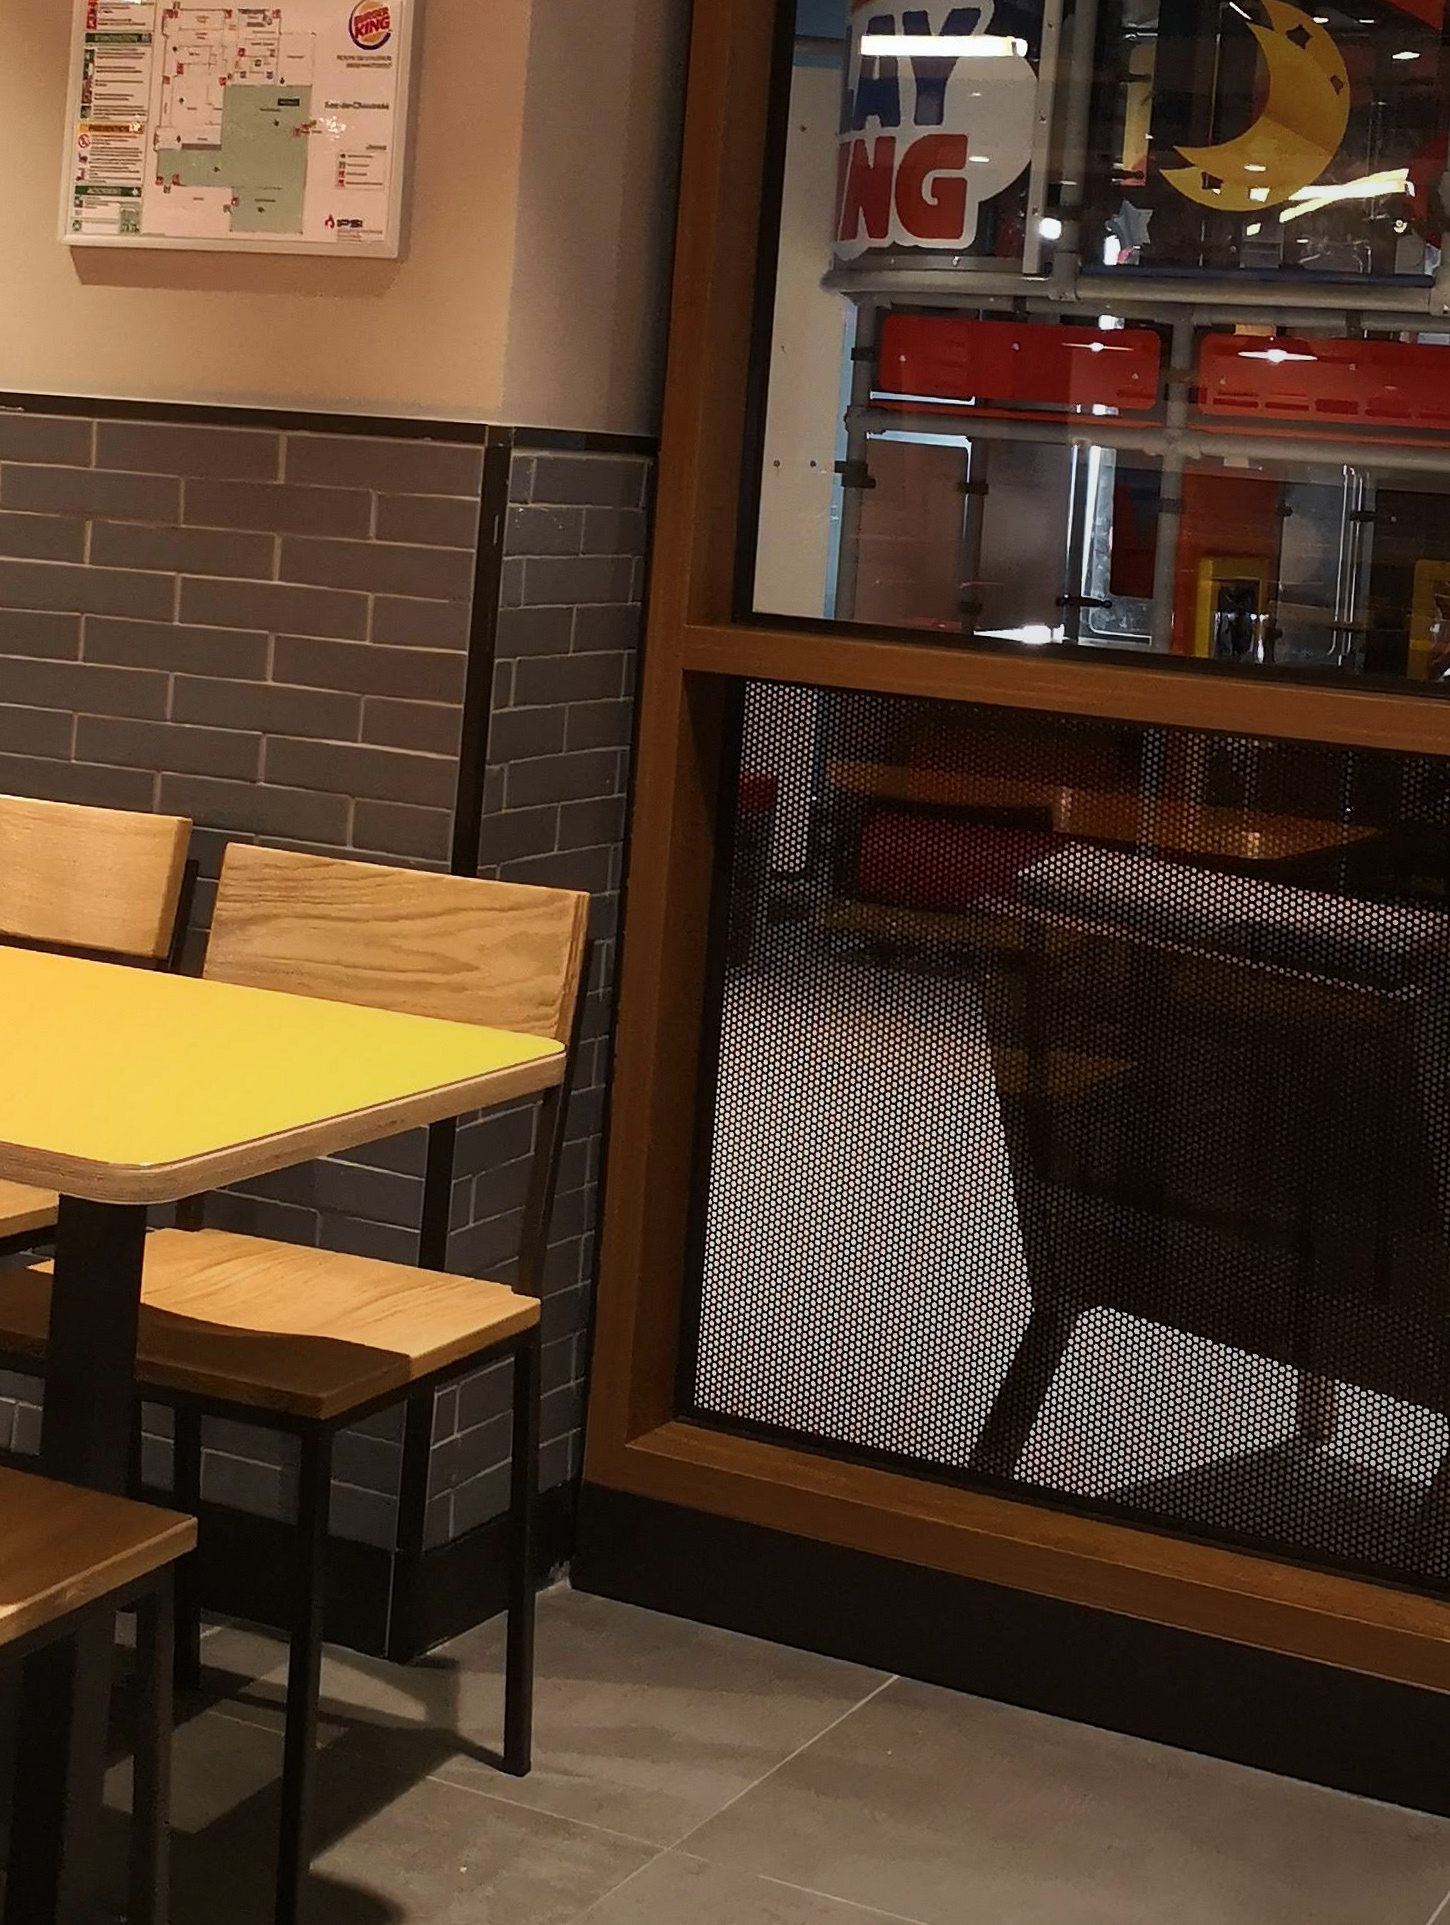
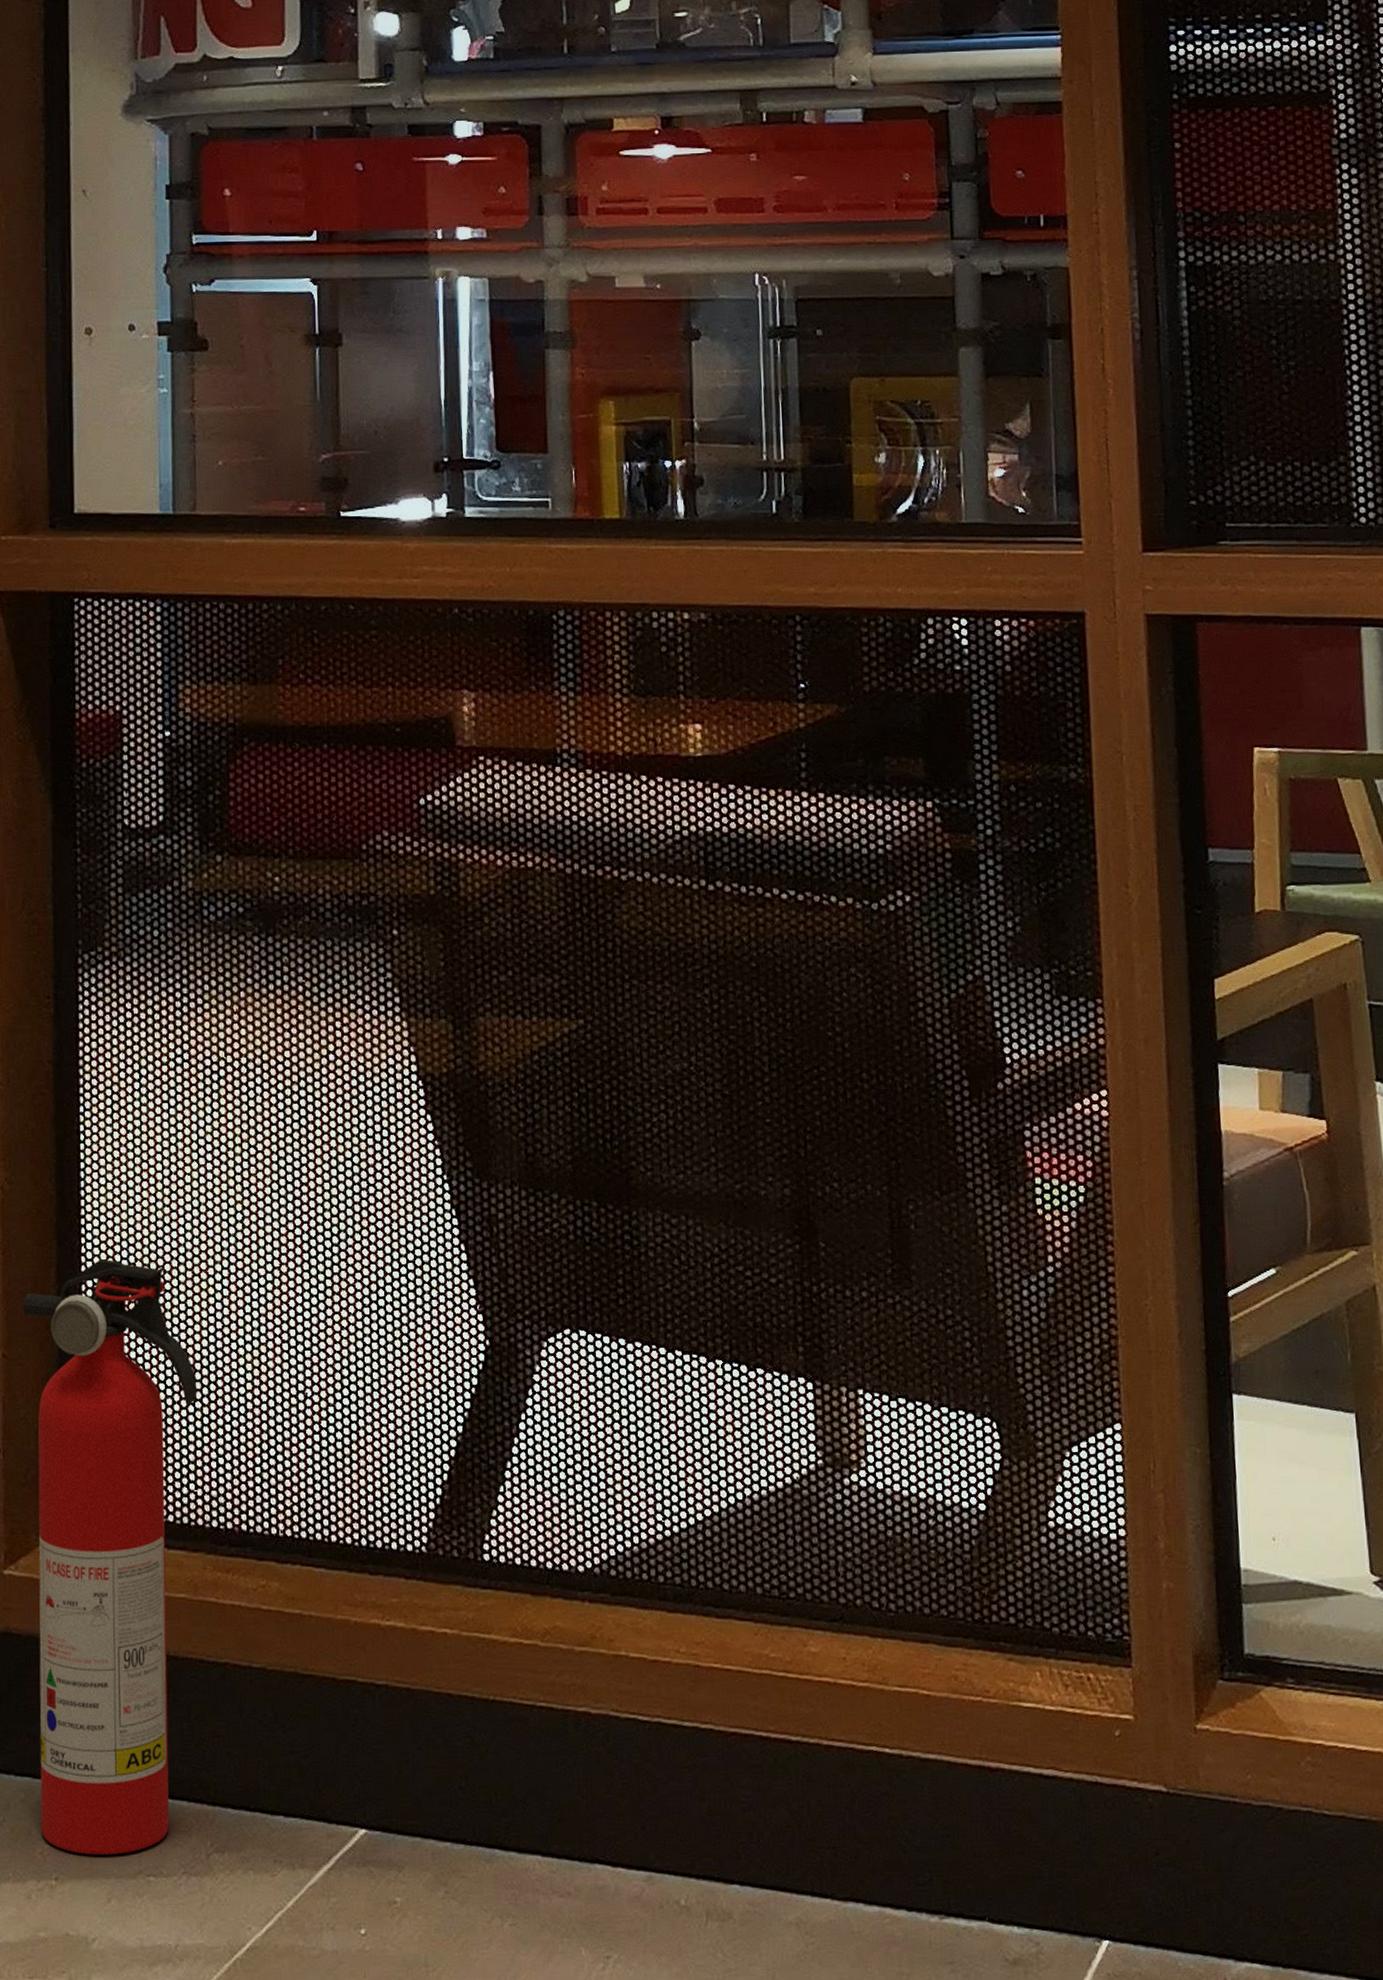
fire extinguisher: none [639,1211,794,1672] -> present [23,1259,198,1855]

